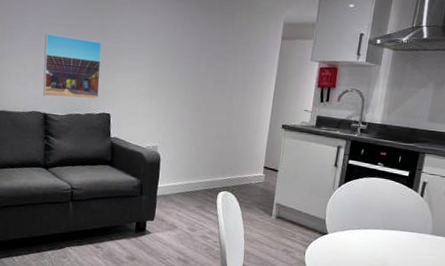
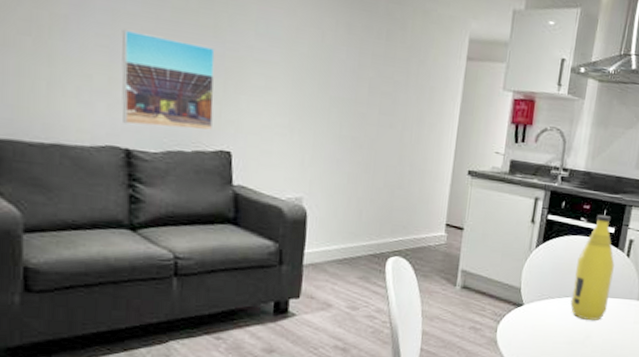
bottle: none [369,161,409,250] -> present [570,215,615,320]

